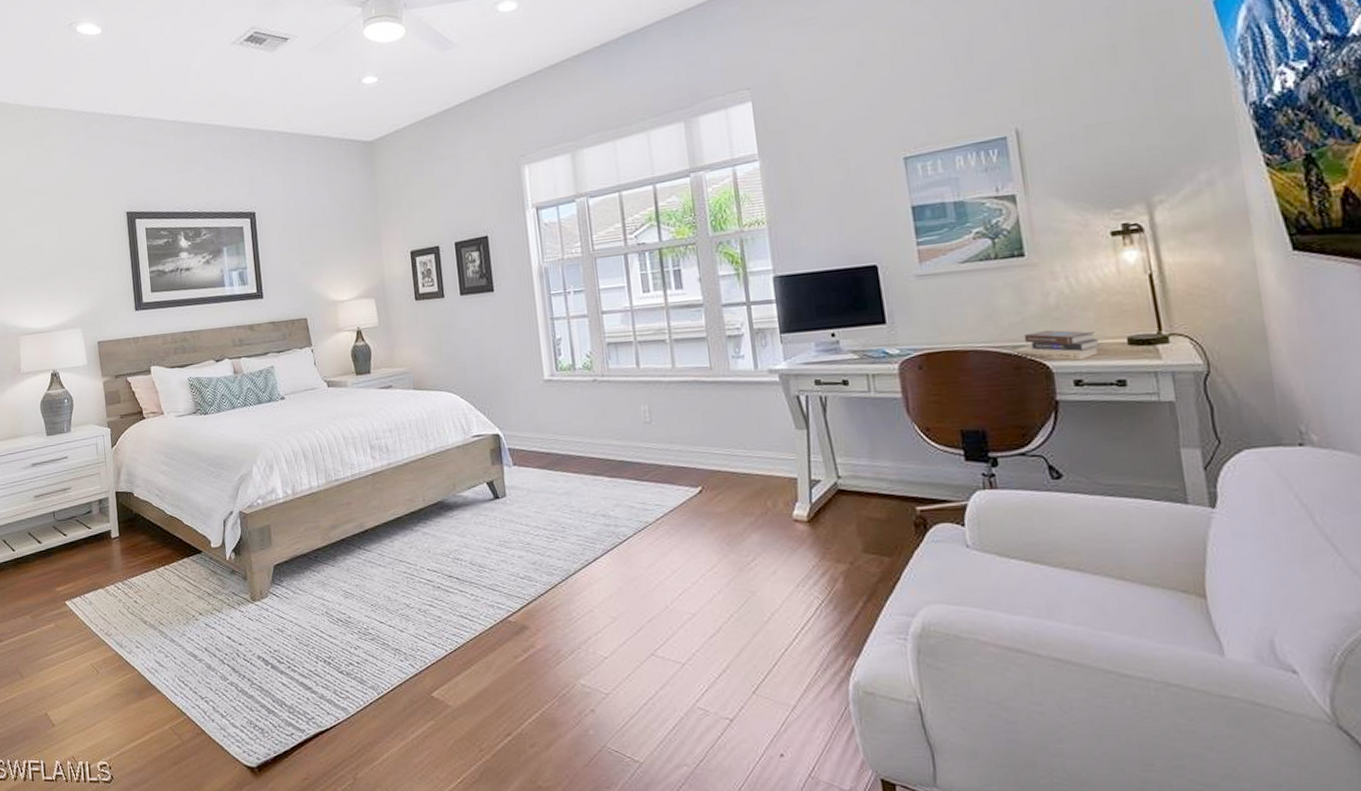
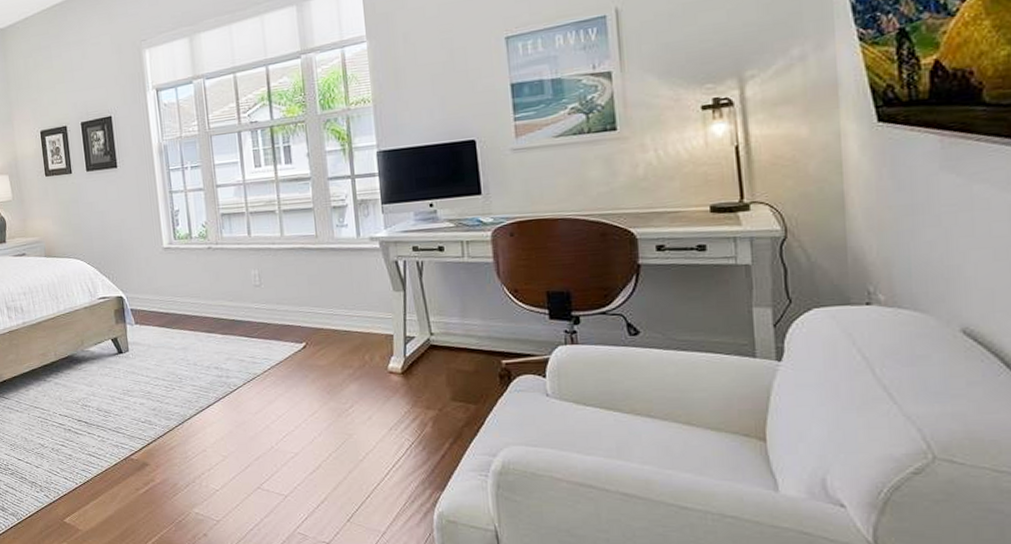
books: present [1011,329,1100,361] -> none [599,198,683,228]

